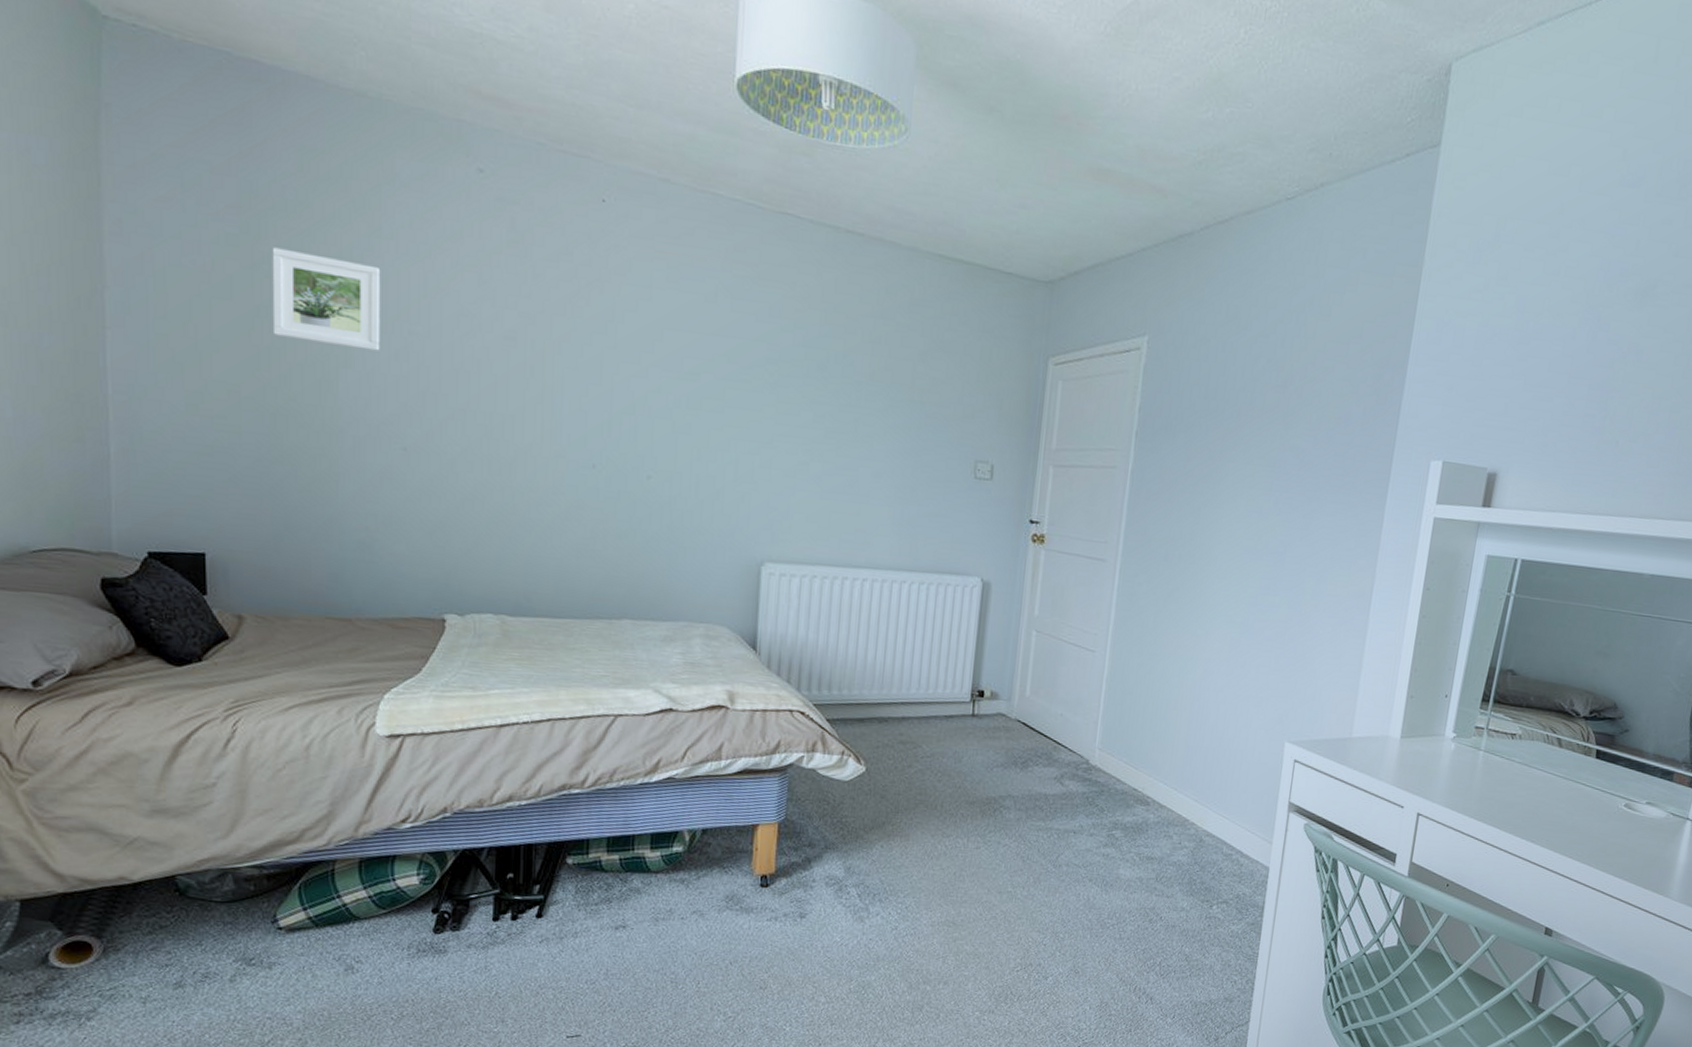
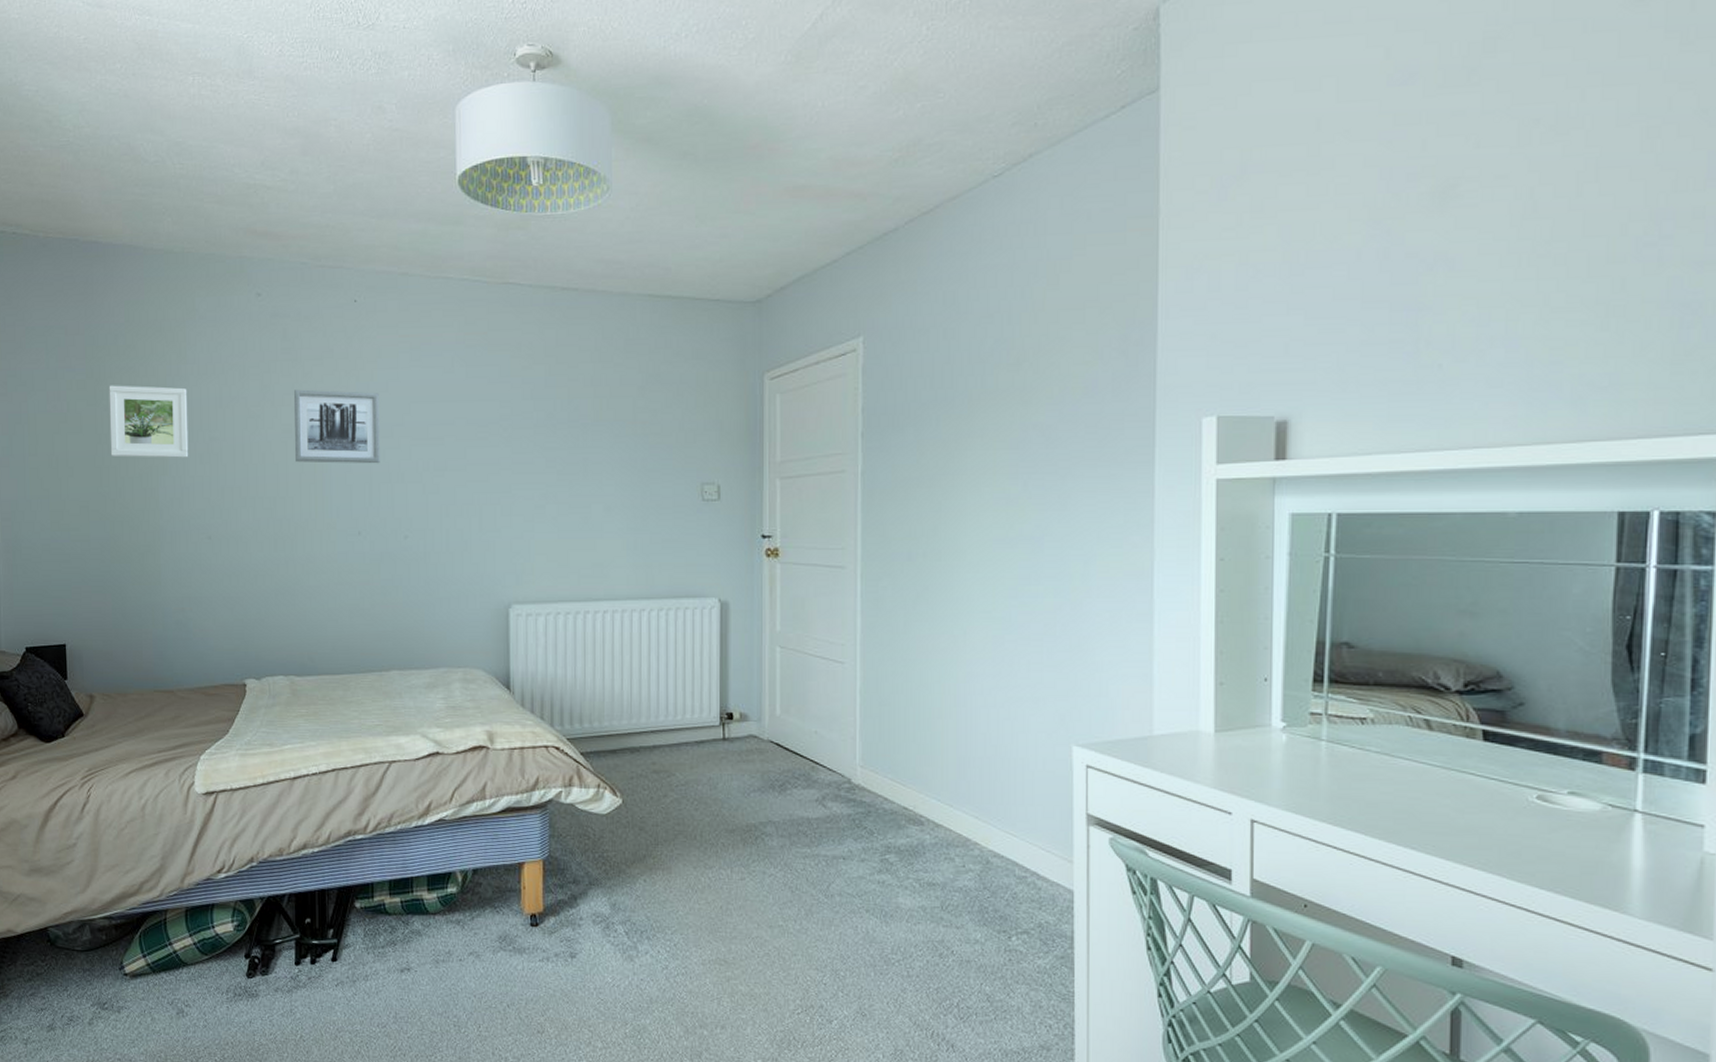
wall art: none [519,291,626,392] -> present [293,389,380,464]

